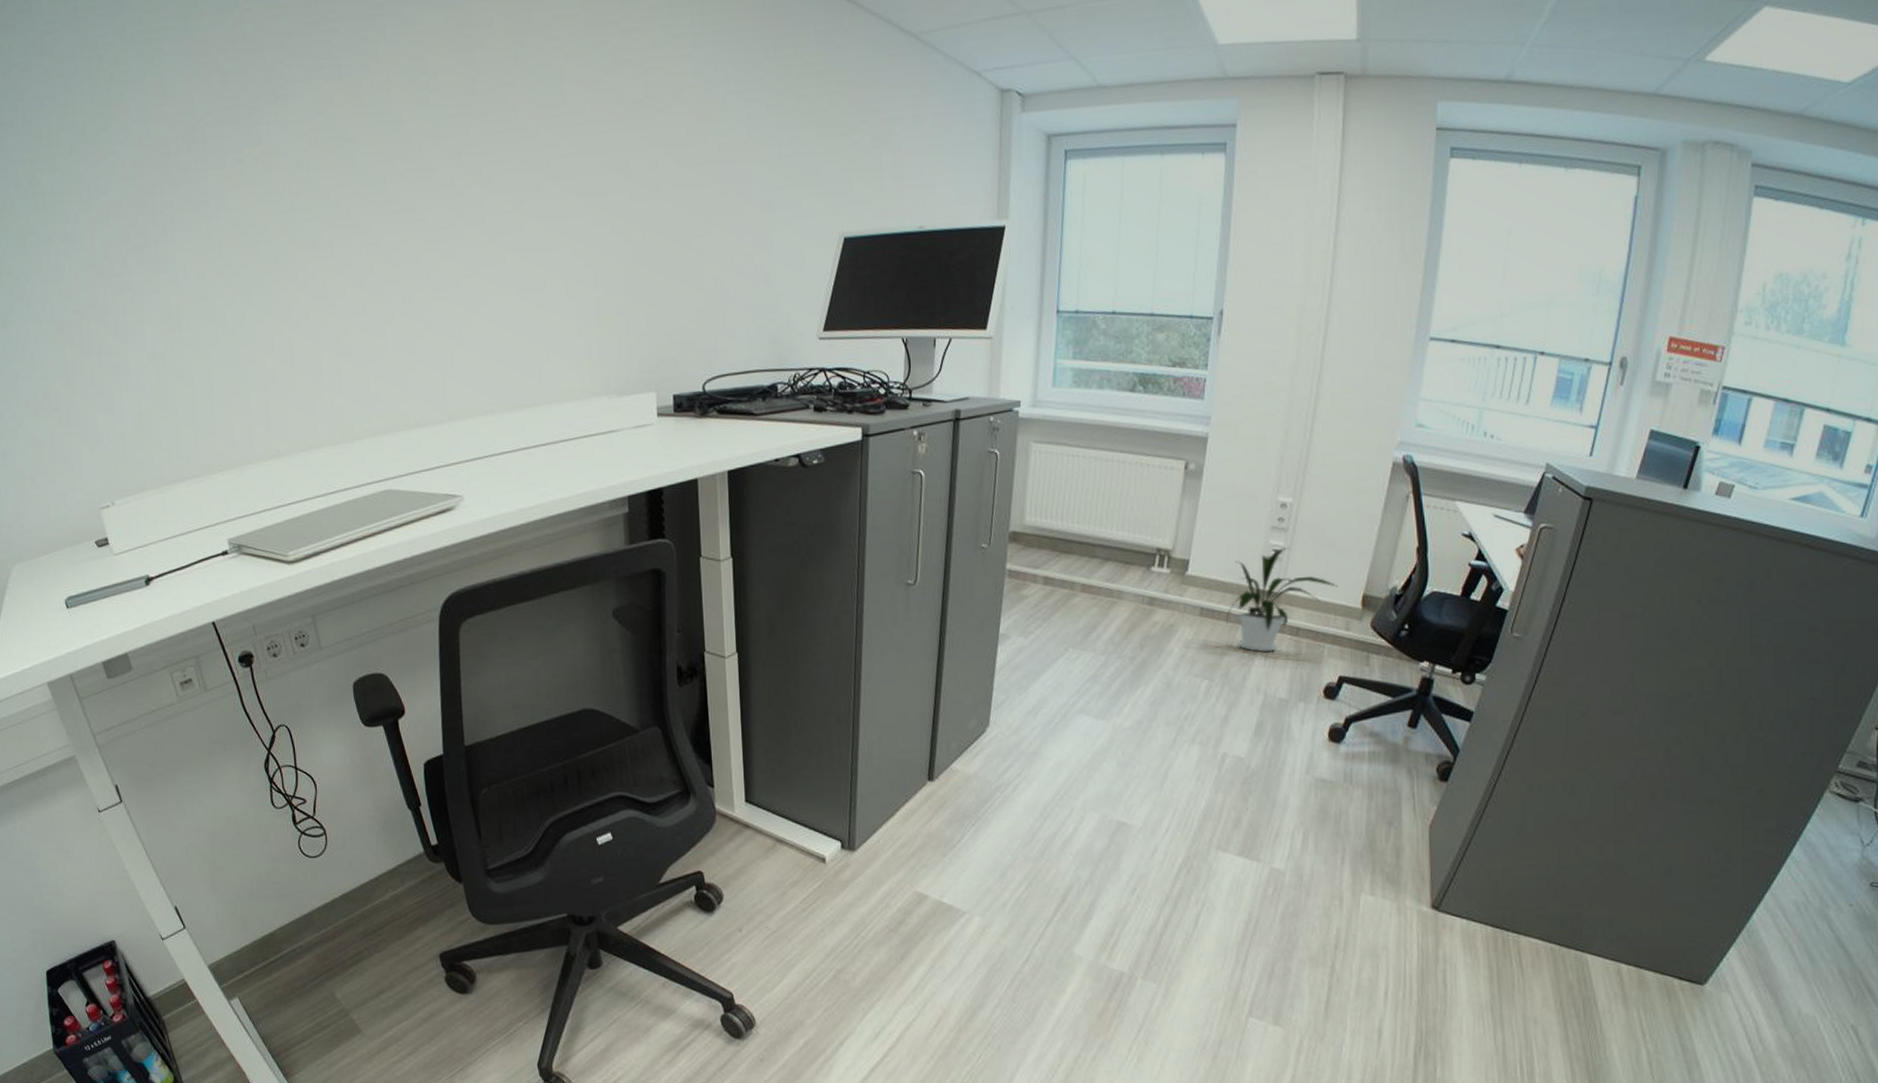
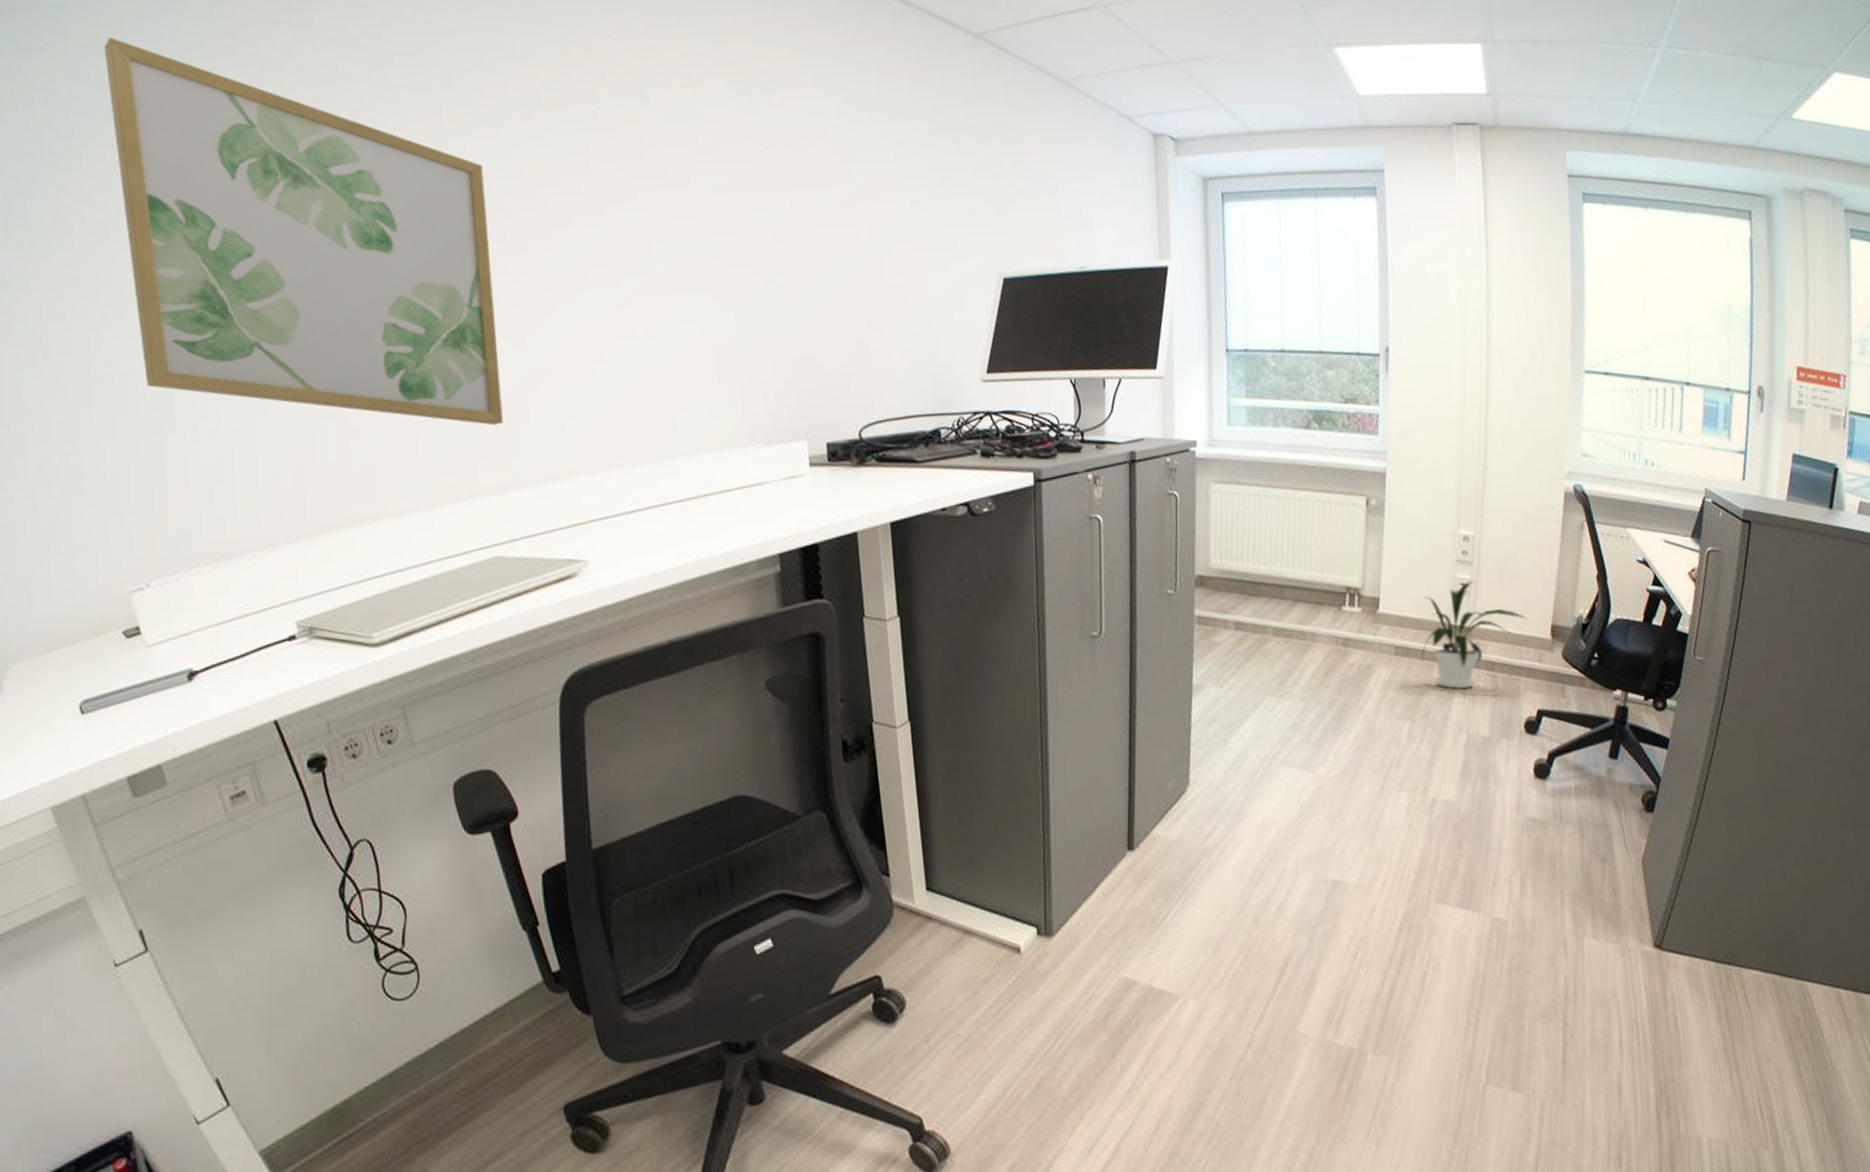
wall art: none [63,13,394,372] -> present [104,36,503,426]

